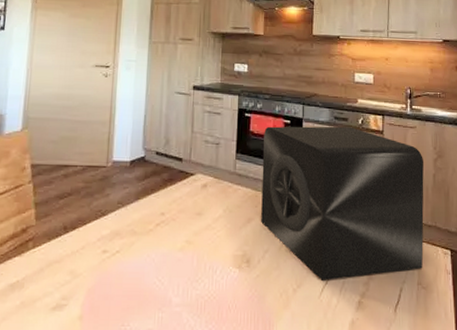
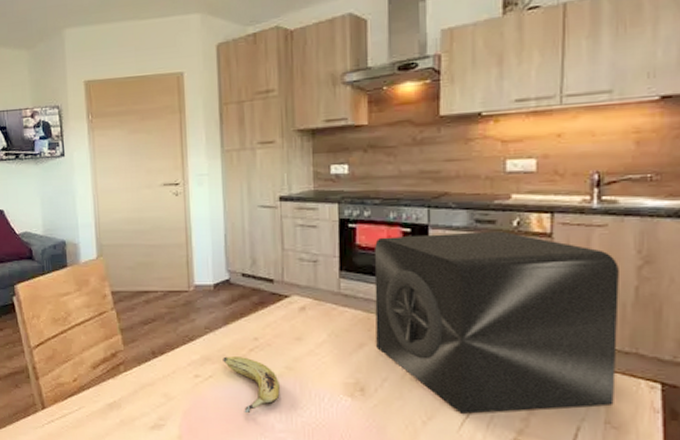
fruit: none [131,231,180,289] -> present [223,356,280,414]

